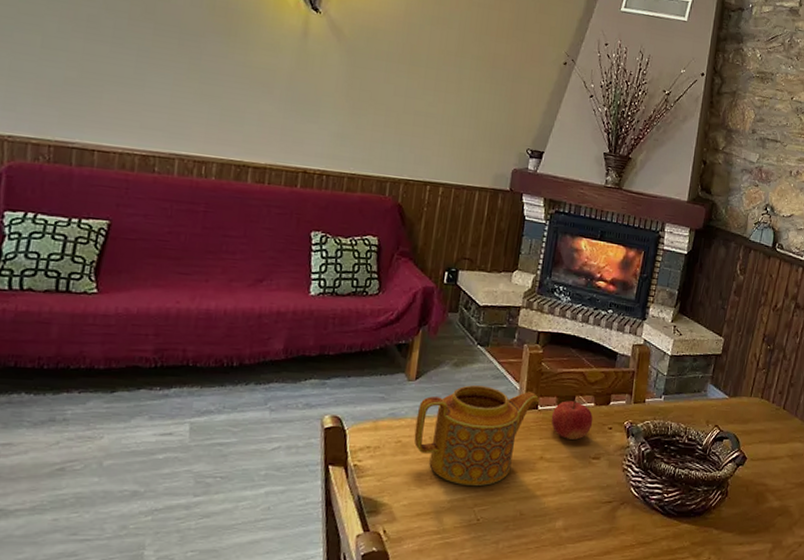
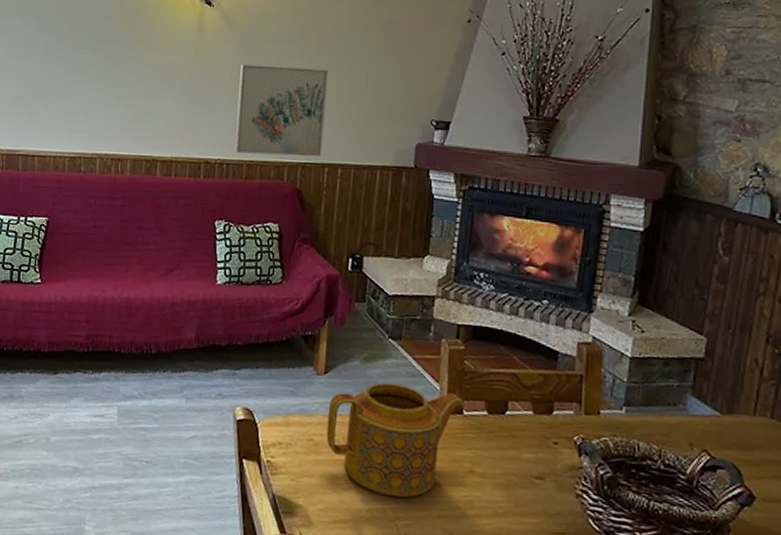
wall art: none [336,76,436,174] -> present [235,64,329,157]
fruit: present [551,400,593,440] -> none [480,406,533,454]

